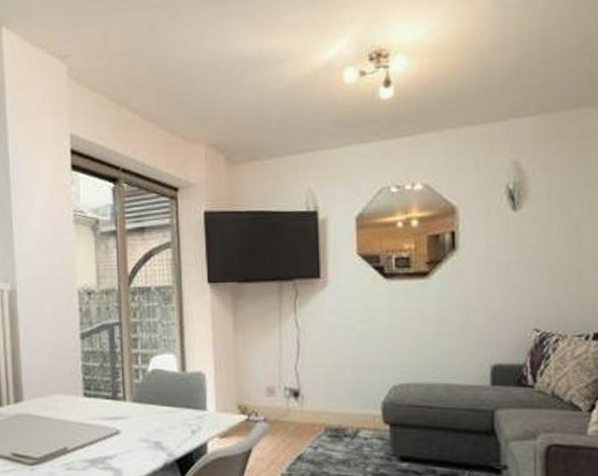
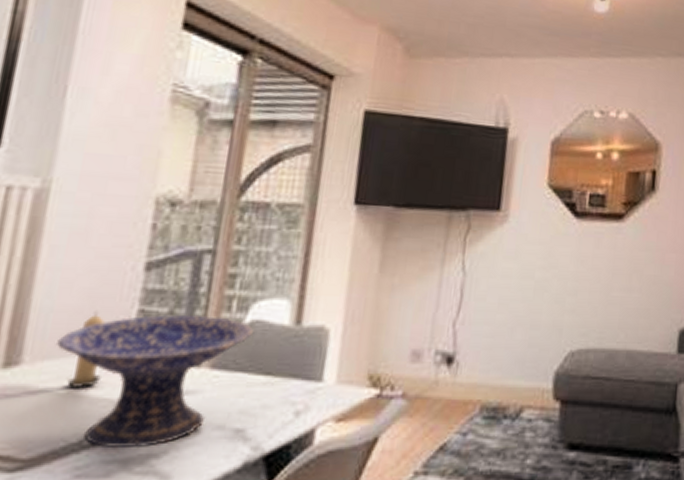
decorative bowl: none [40,366,155,453] -> present [56,314,253,449]
candle: none [50,367,70,415] -> present [67,311,105,387]

